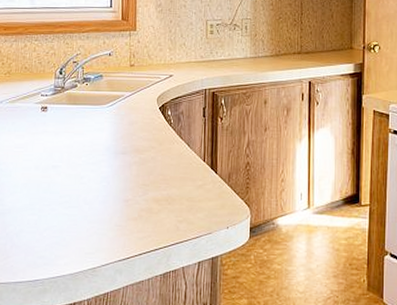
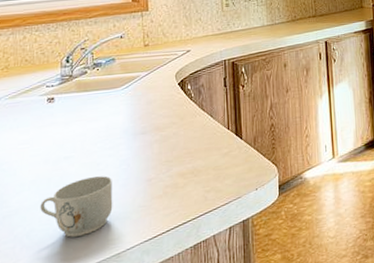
mug: none [29,189,93,244] -> present [40,175,113,238]

